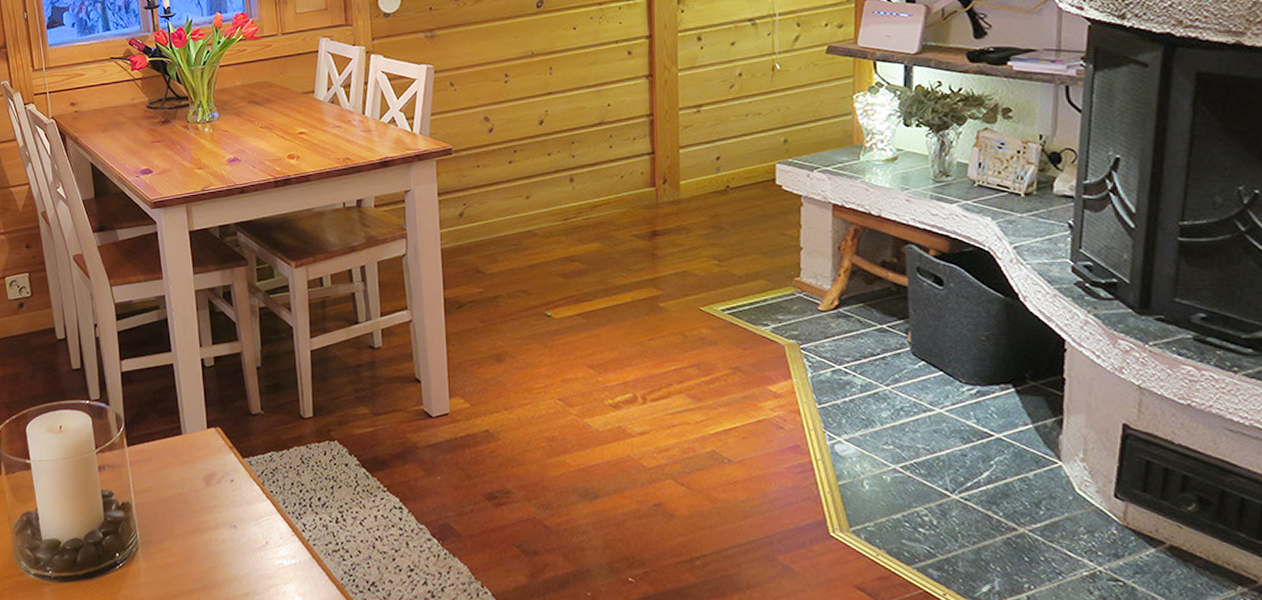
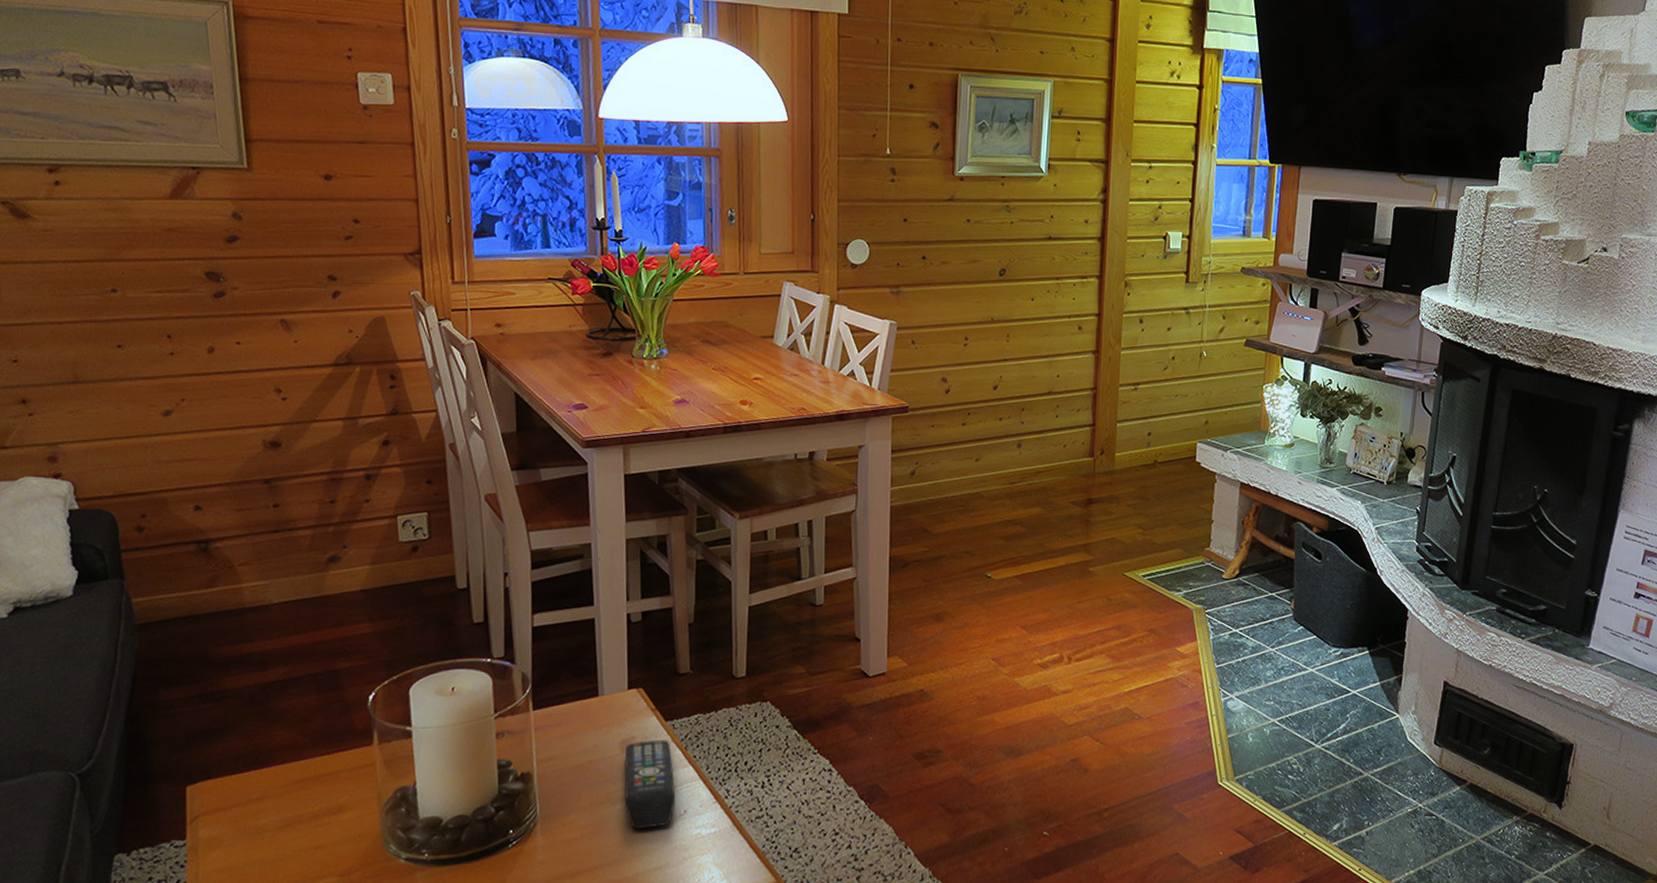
remote control: none [209,475,257,558] -> present [624,739,676,830]

